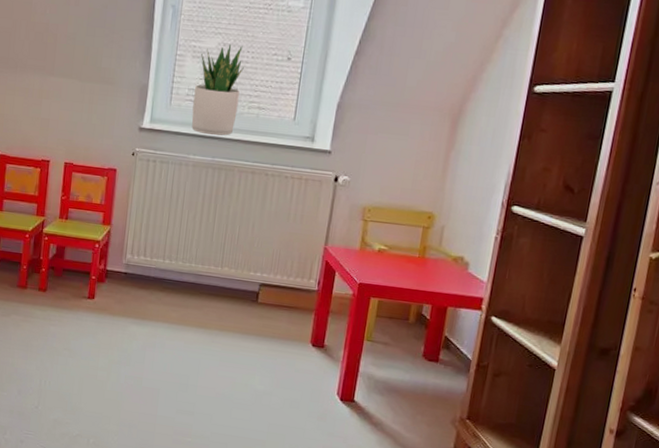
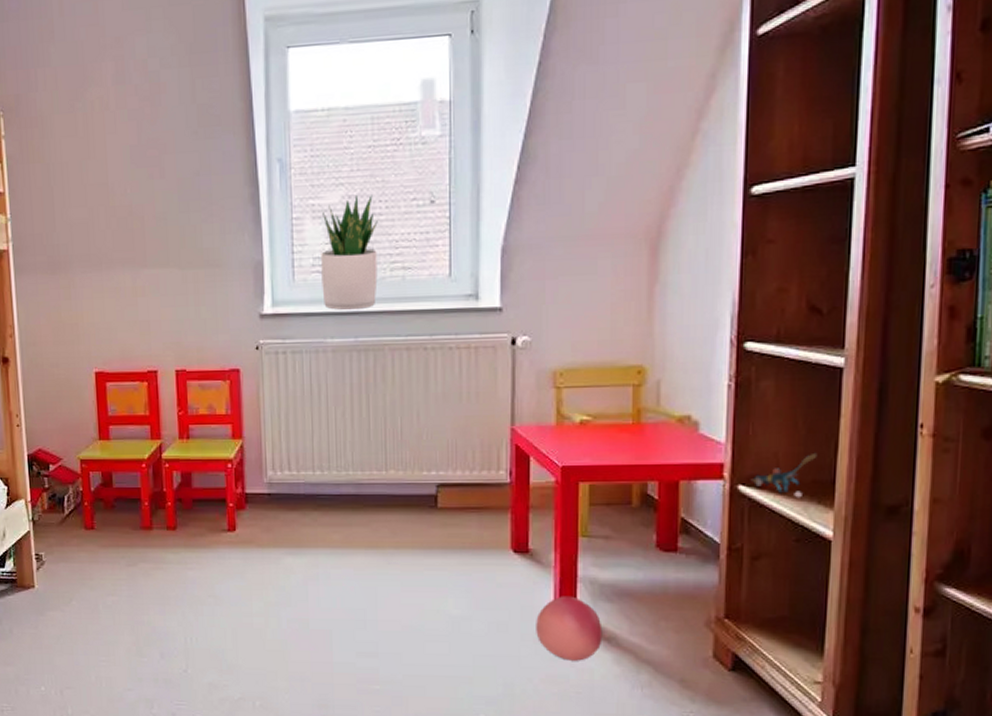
ball: none [320,385,372,439] -> present [536,596,603,661]
toy dinosaur: none [501,299,555,333] -> present [750,452,818,498]

